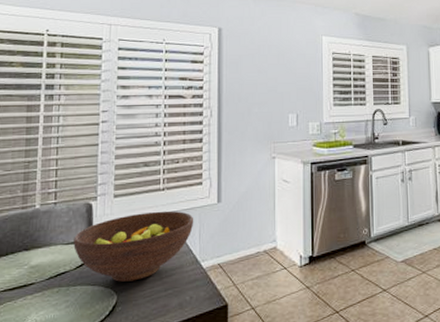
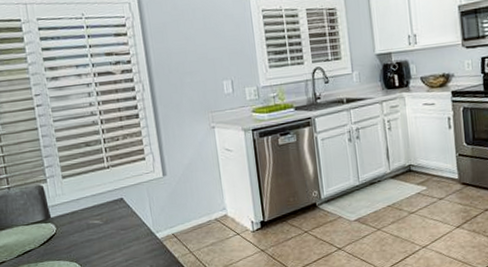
fruit bowl: present [73,211,194,282] -> none [32,187,143,256]

